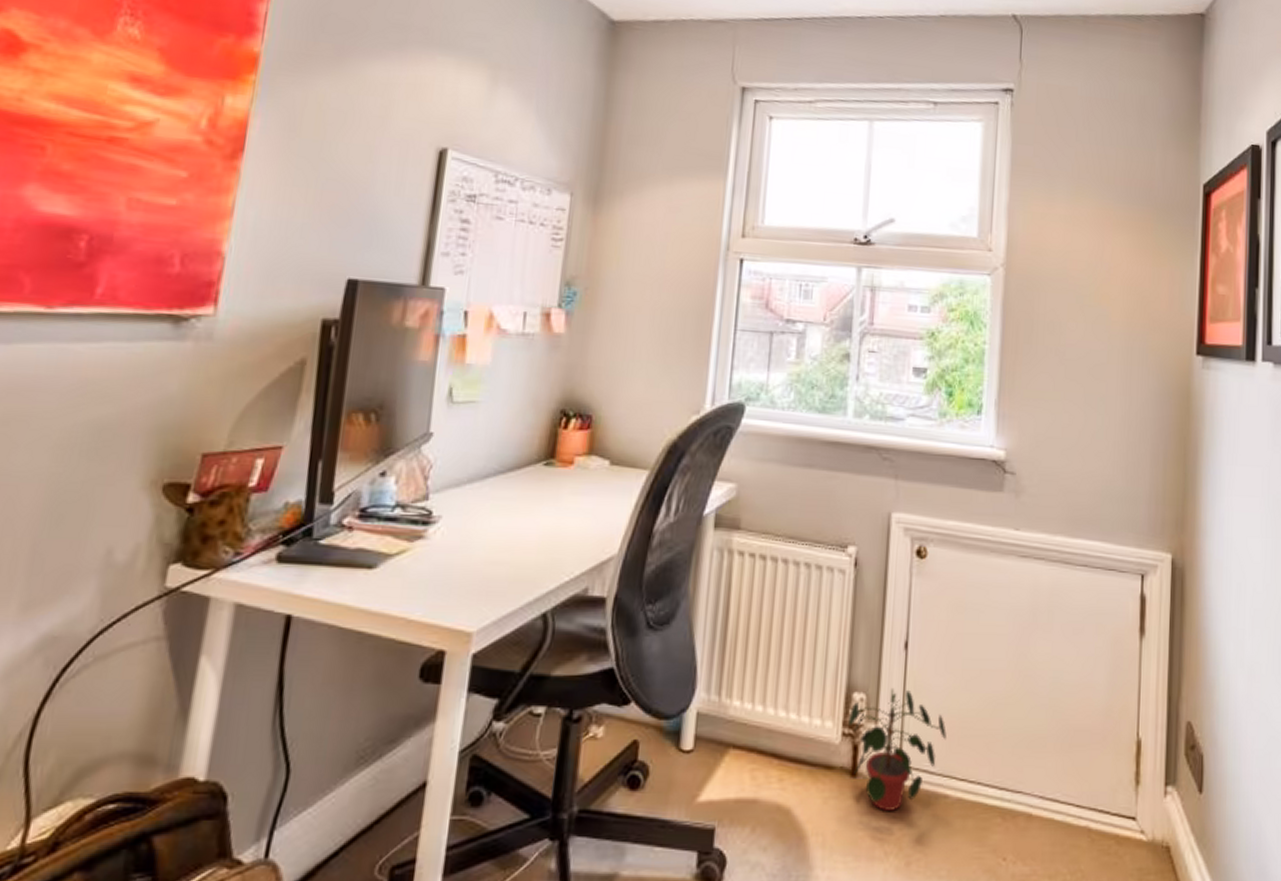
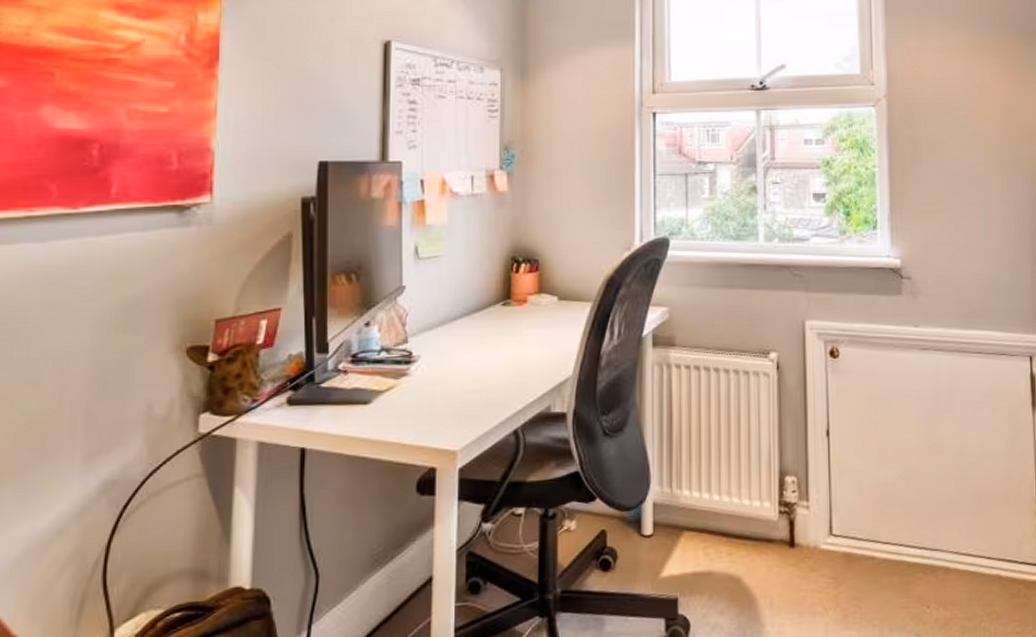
potted plant: present [848,687,947,811] -> none [784,469,869,574]

